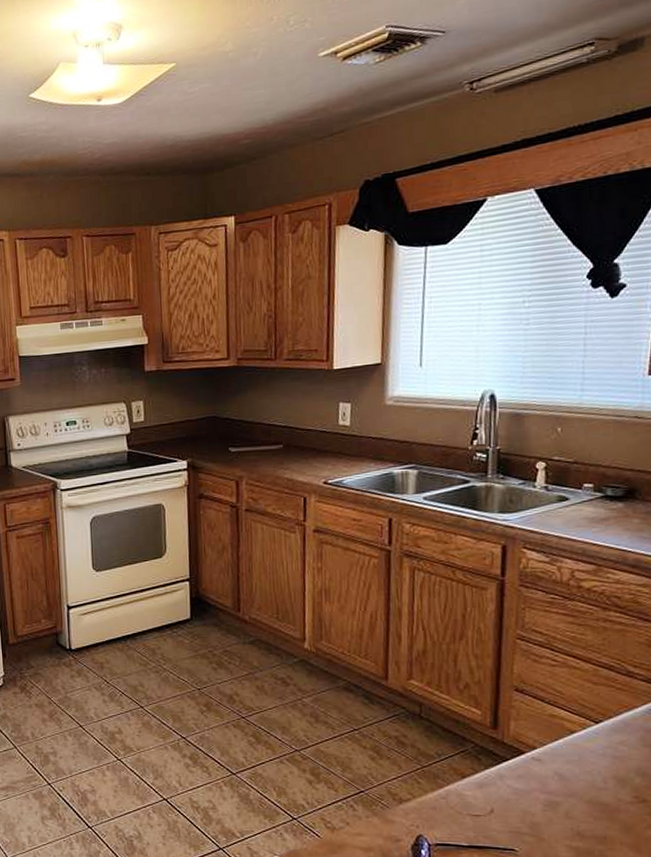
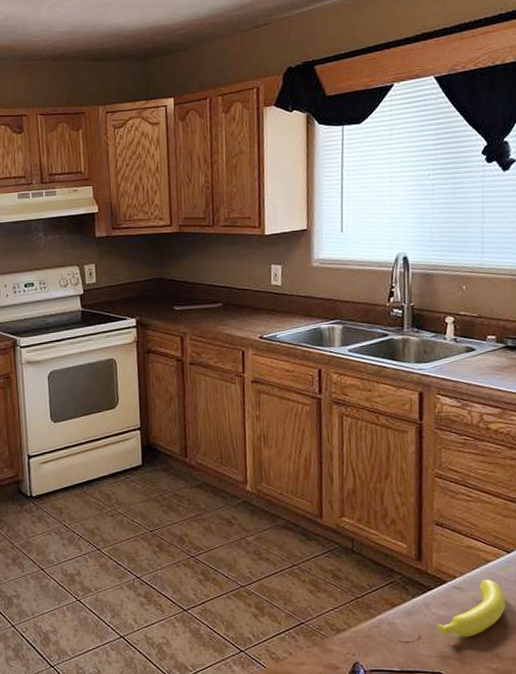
banana: none [513,751,592,812] -> present [438,579,506,637]

